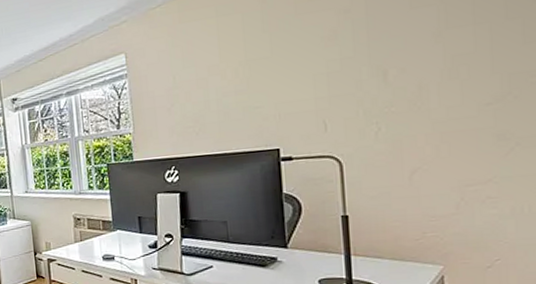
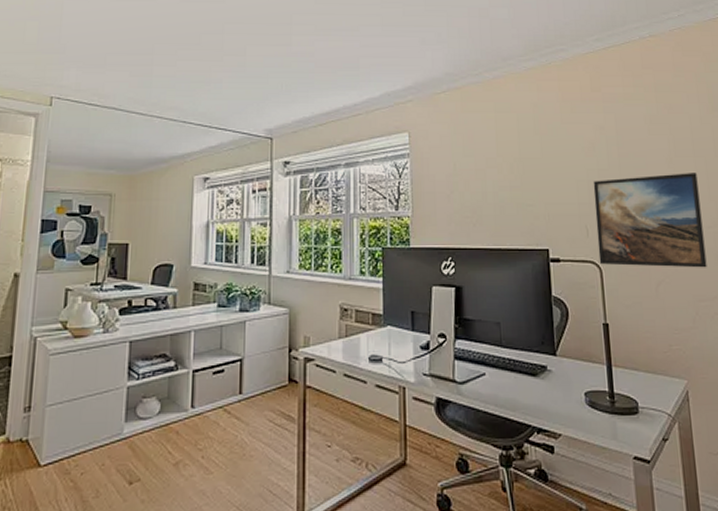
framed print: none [333,43,481,158] -> present [593,173,707,268]

